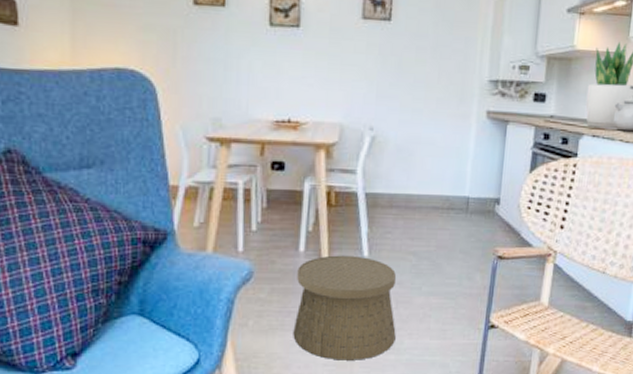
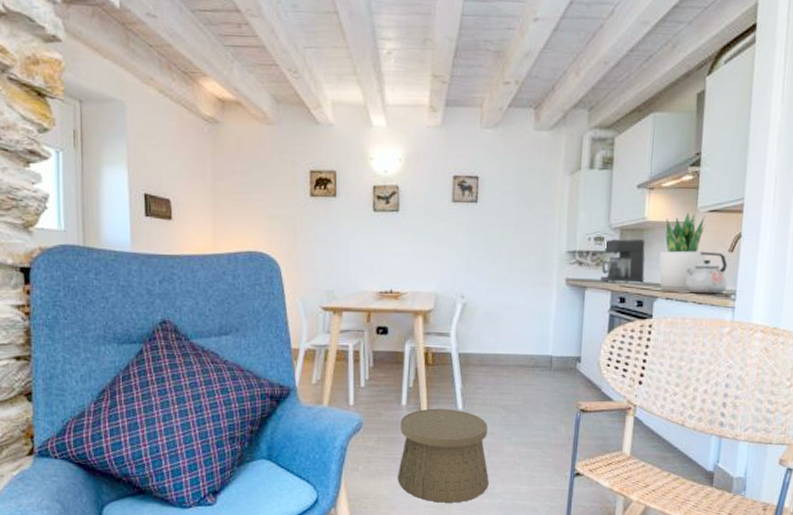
coffee maker: none [524,68,574,117] -> present [600,239,646,282]

